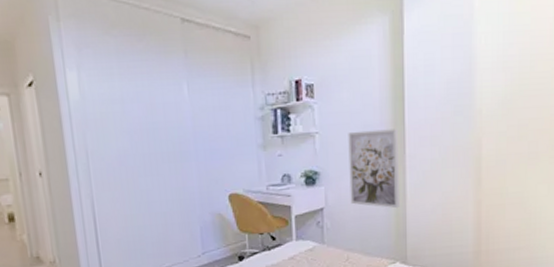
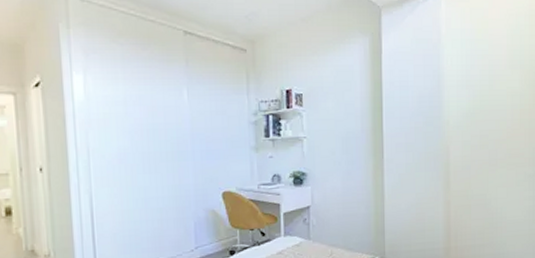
wall art: present [348,129,401,209] -> none [333,136,379,208]

